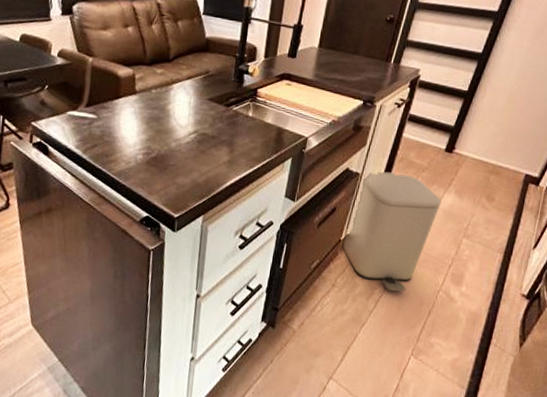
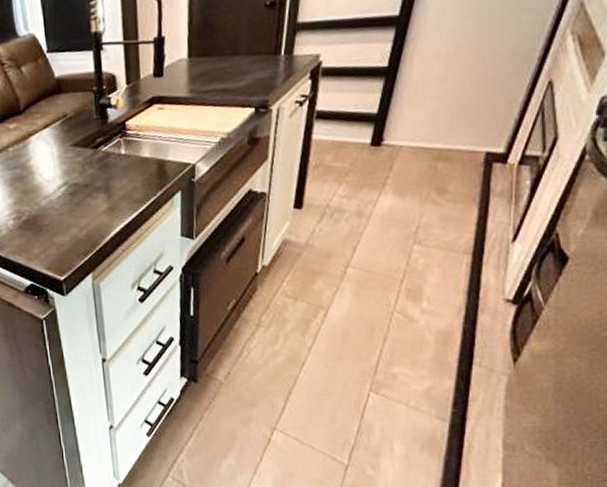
pedal bin: present [342,171,441,292] -> none [260,183,377,322]

